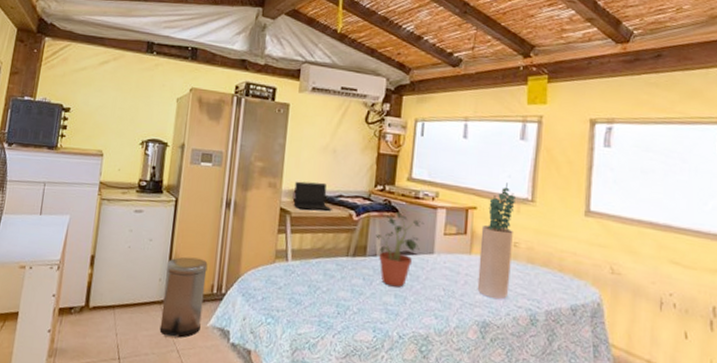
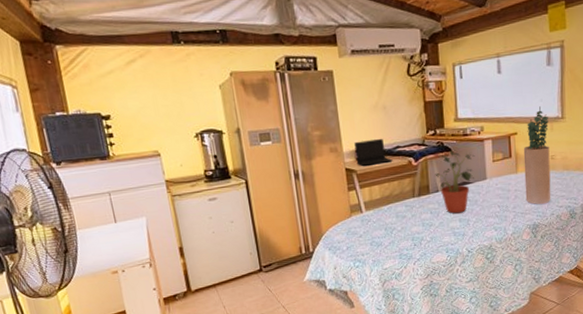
pedal bin: present [159,257,208,339] -> none [253,227,299,299]

